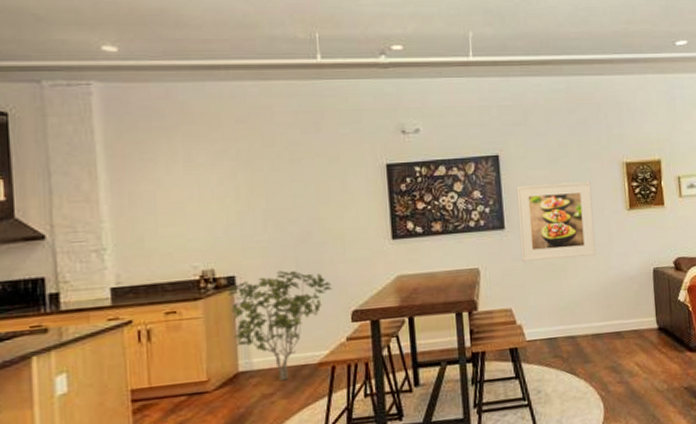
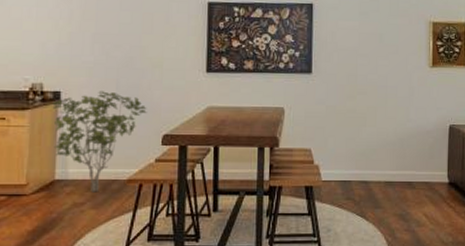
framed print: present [516,181,596,262] -> none [324,34,397,108]

